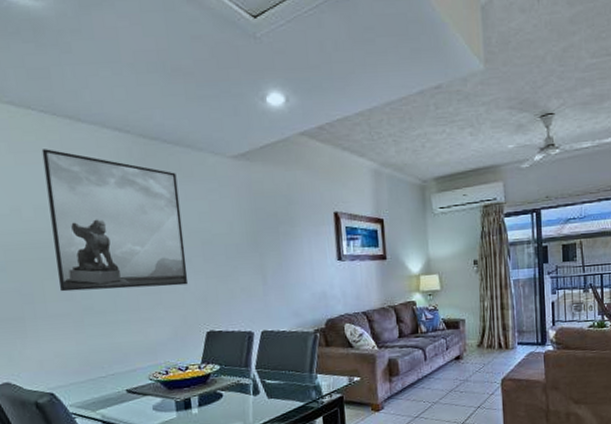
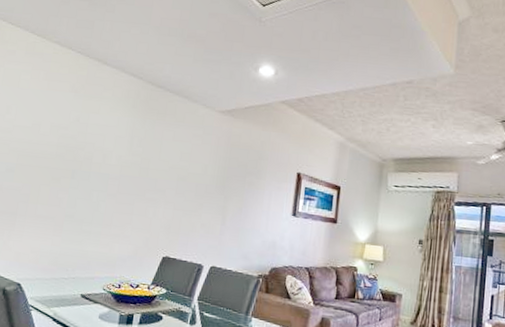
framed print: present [41,149,189,292] -> none [51,81,171,212]

